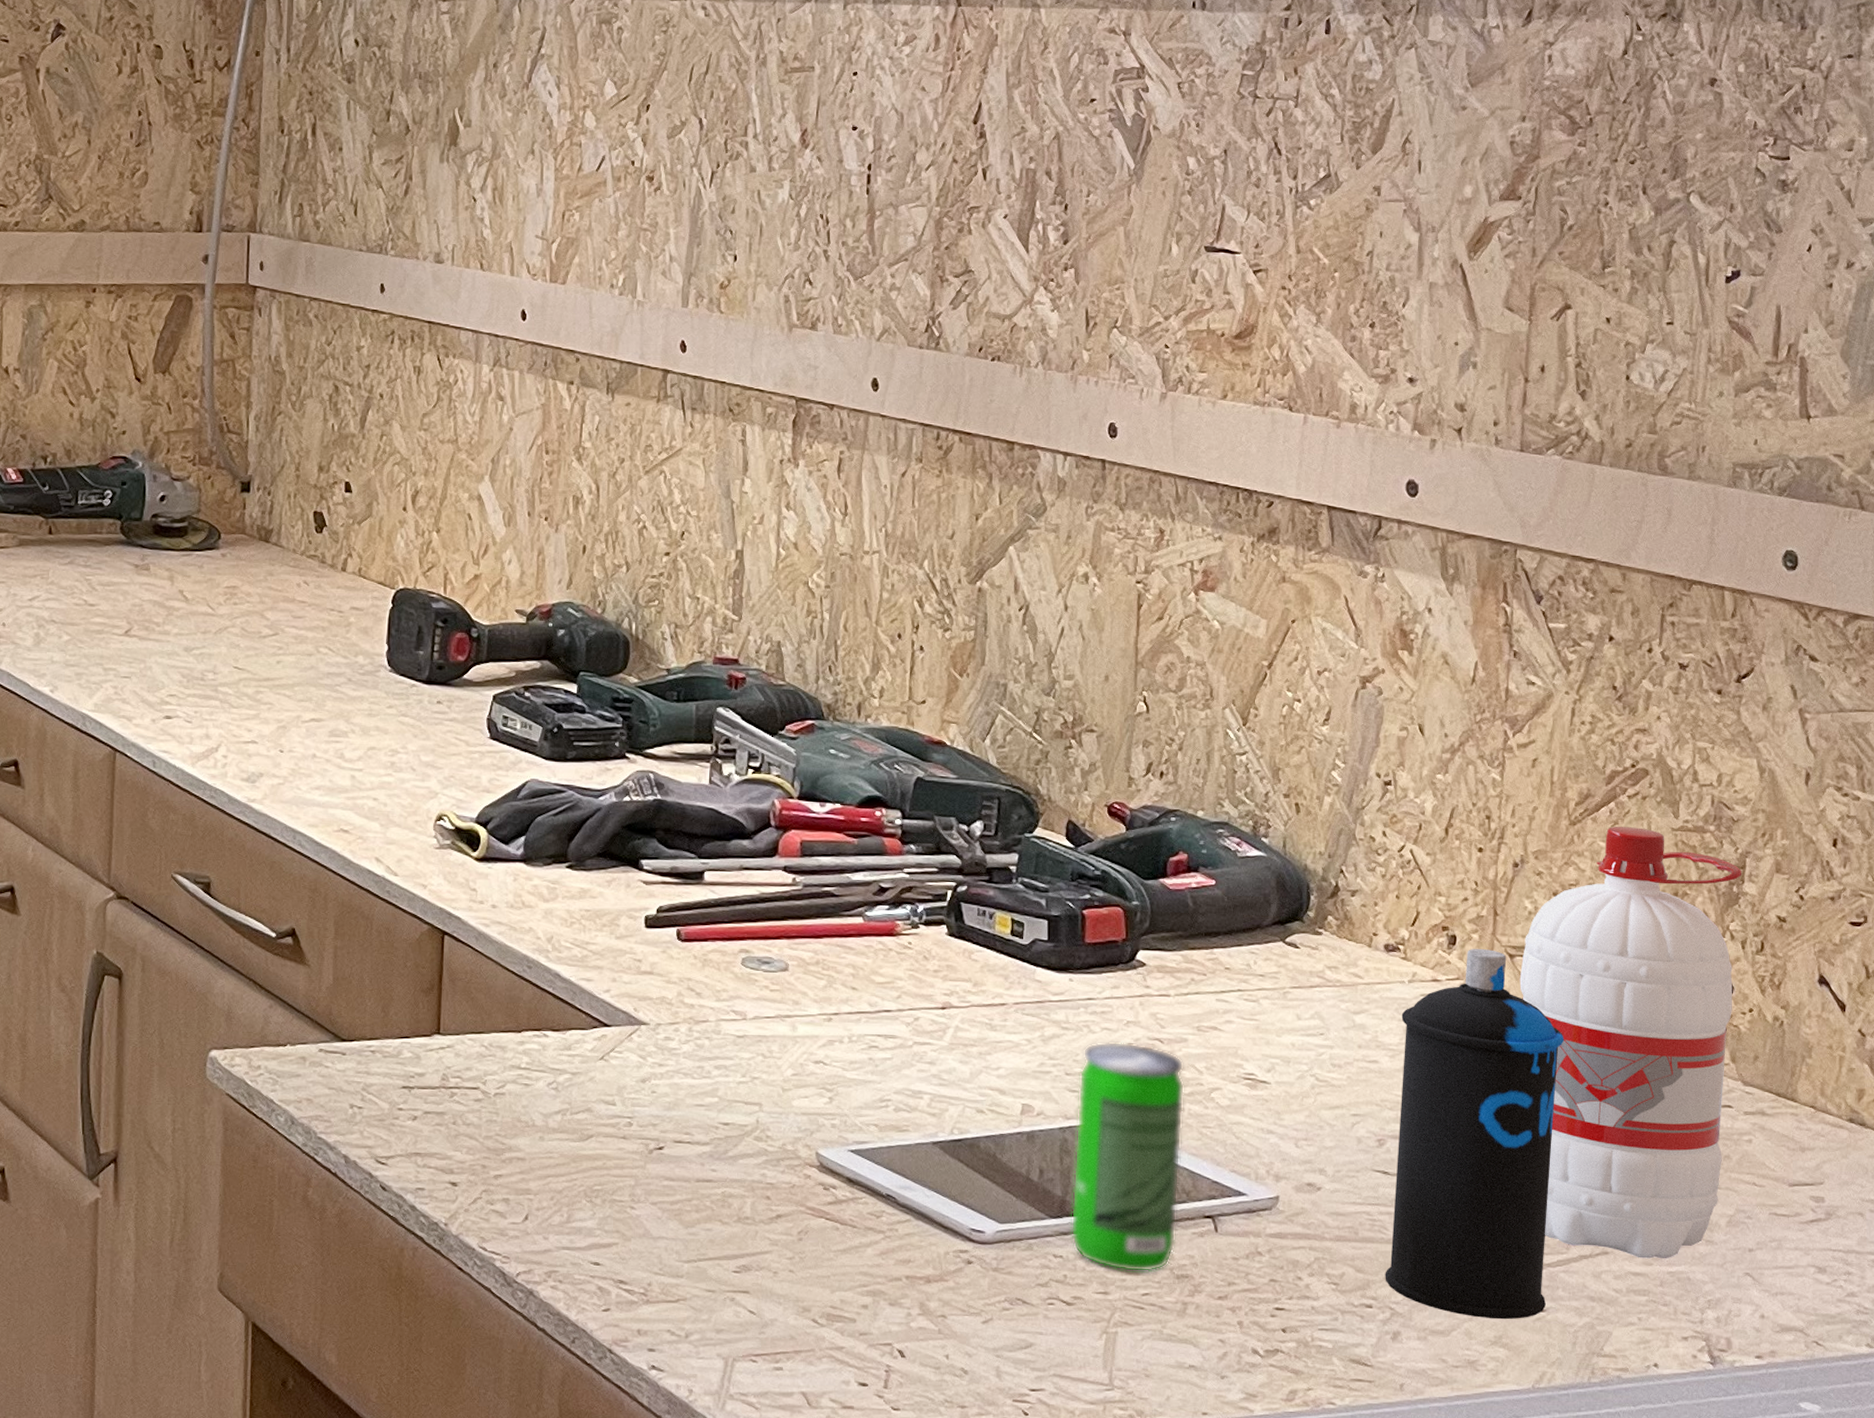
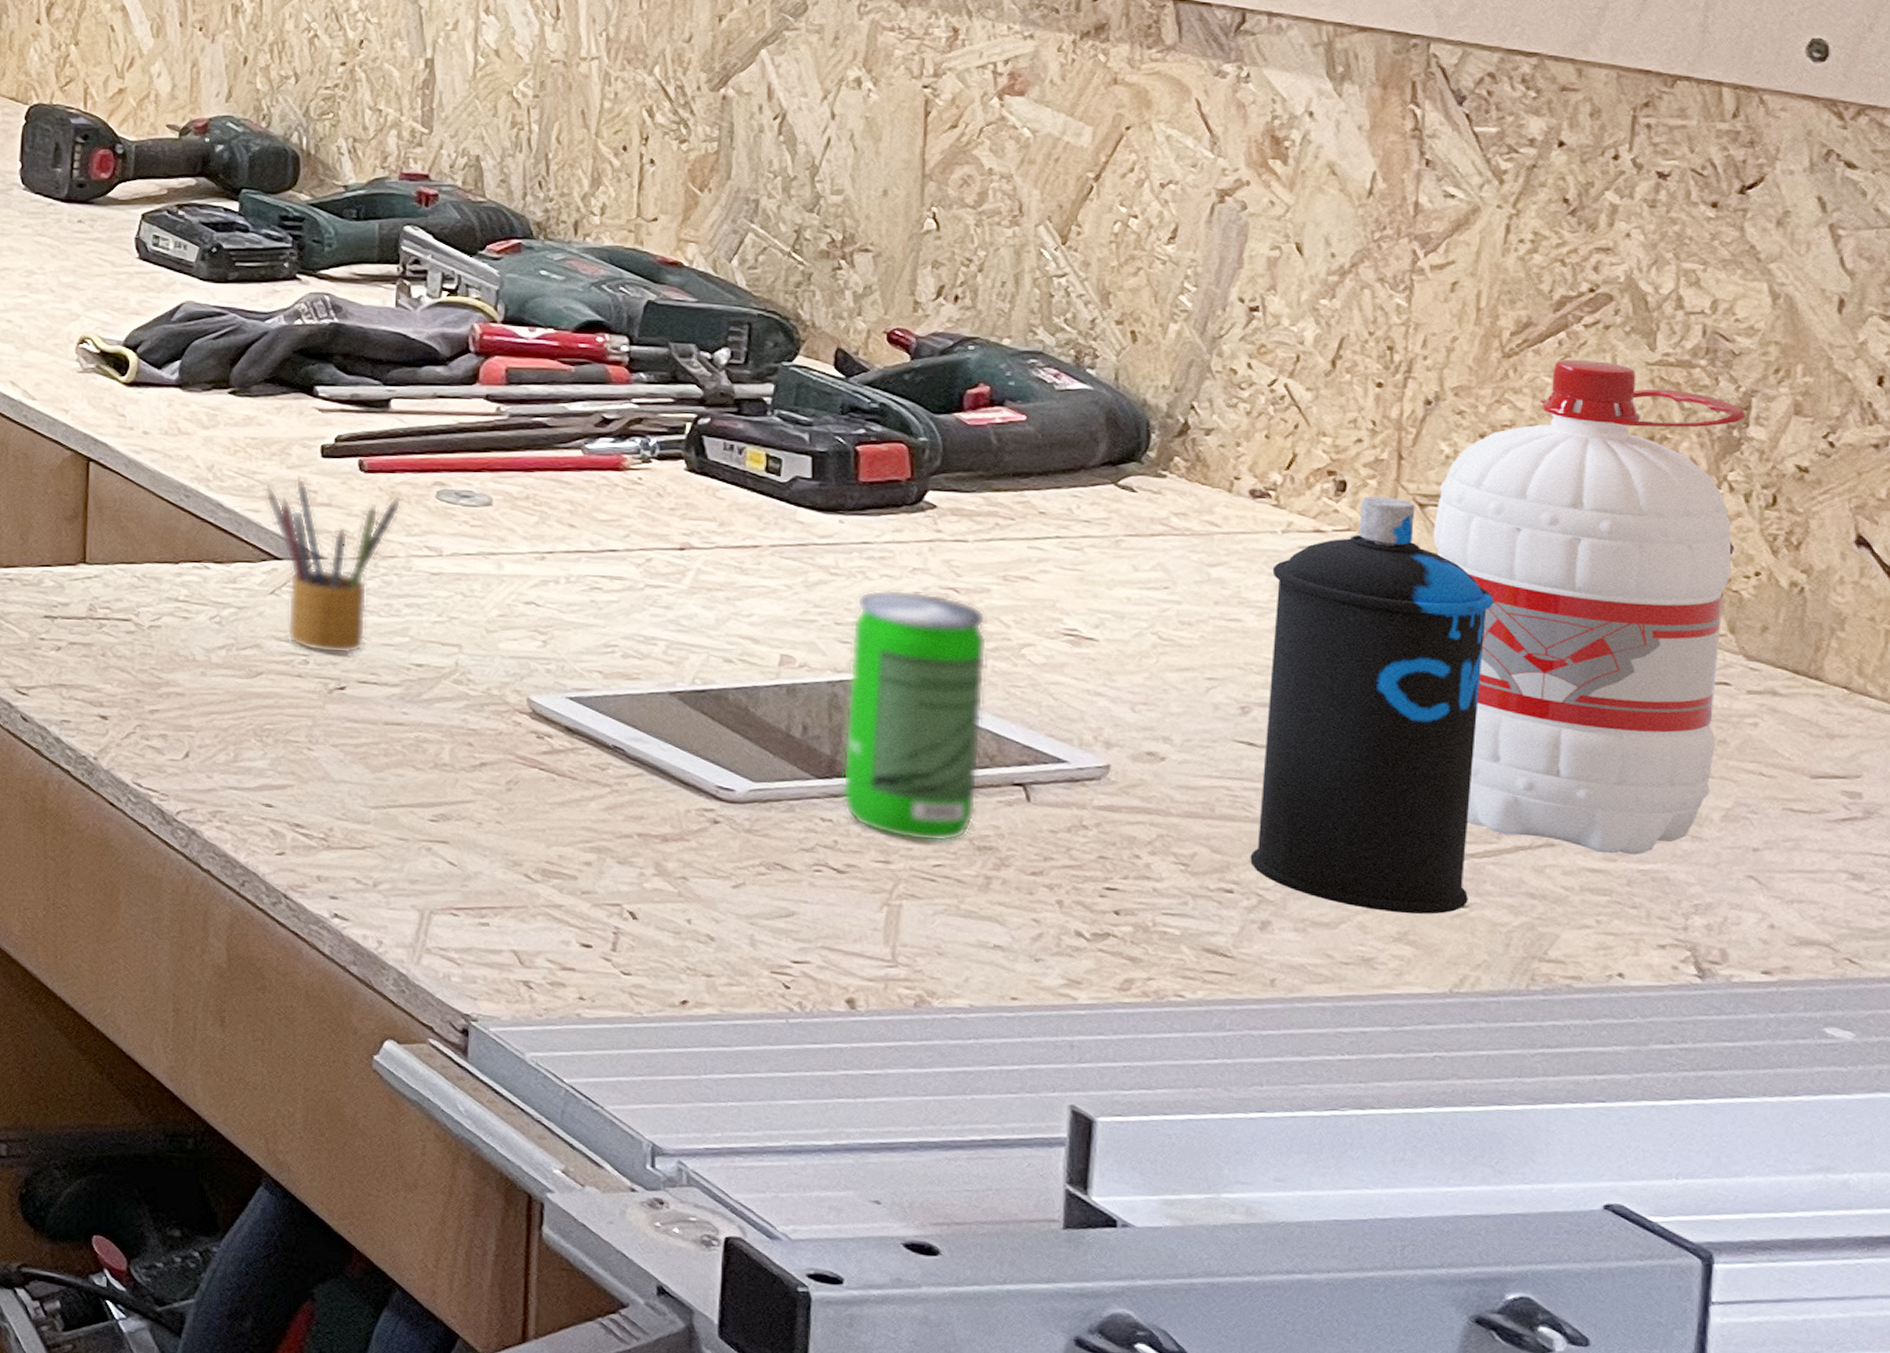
pencil box: none [597,946,713,1115] -> present [265,476,402,654]

